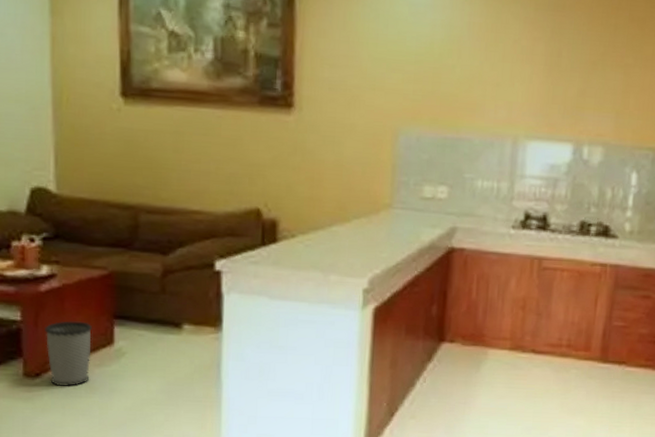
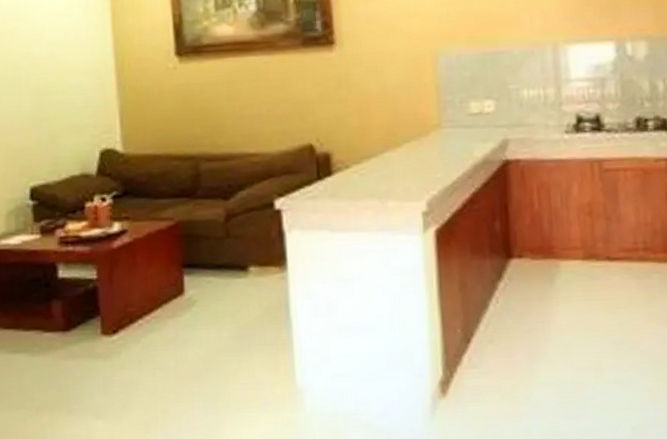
wastebasket: present [45,321,92,387] -> none [119,274,164,342]

